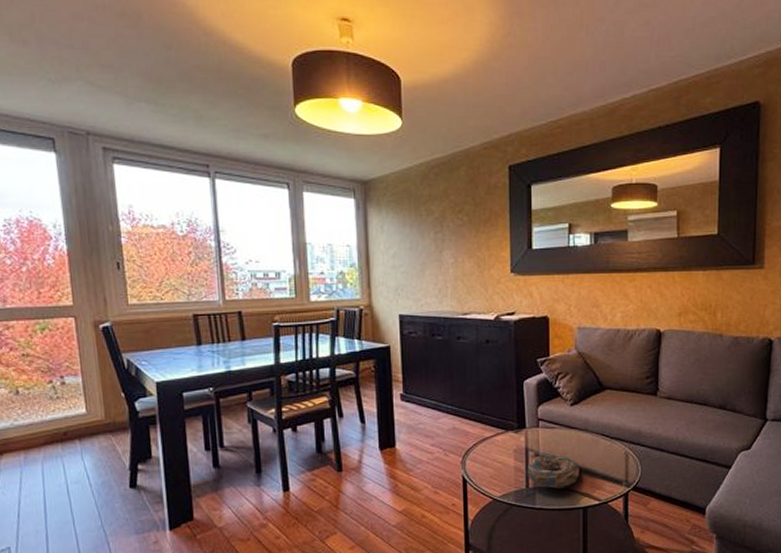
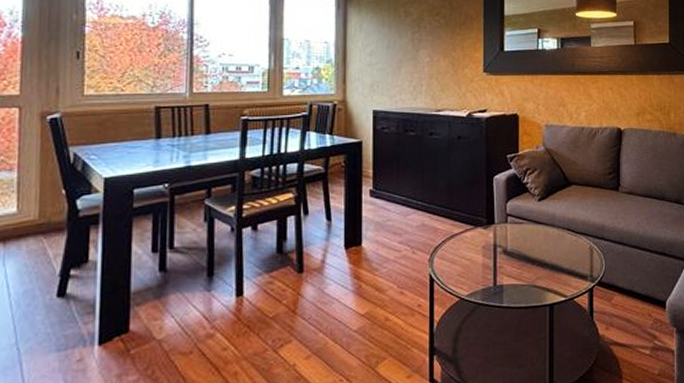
decorative bowl: present [527,455,580,489] -> none [495,250,547,286]

